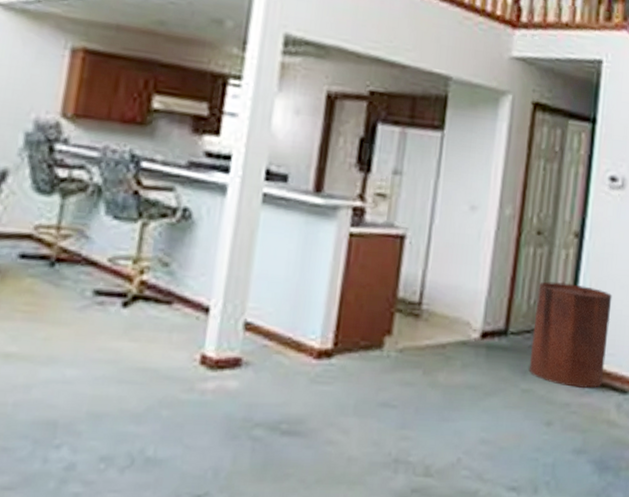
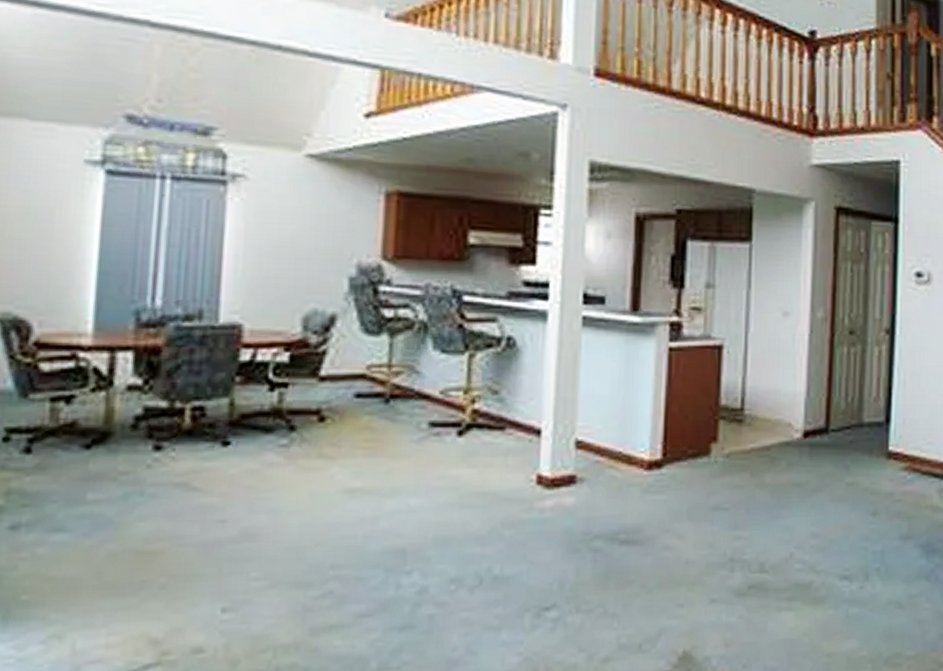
trash can: present [528,281,612,389] -> none [851,377,927,478]

